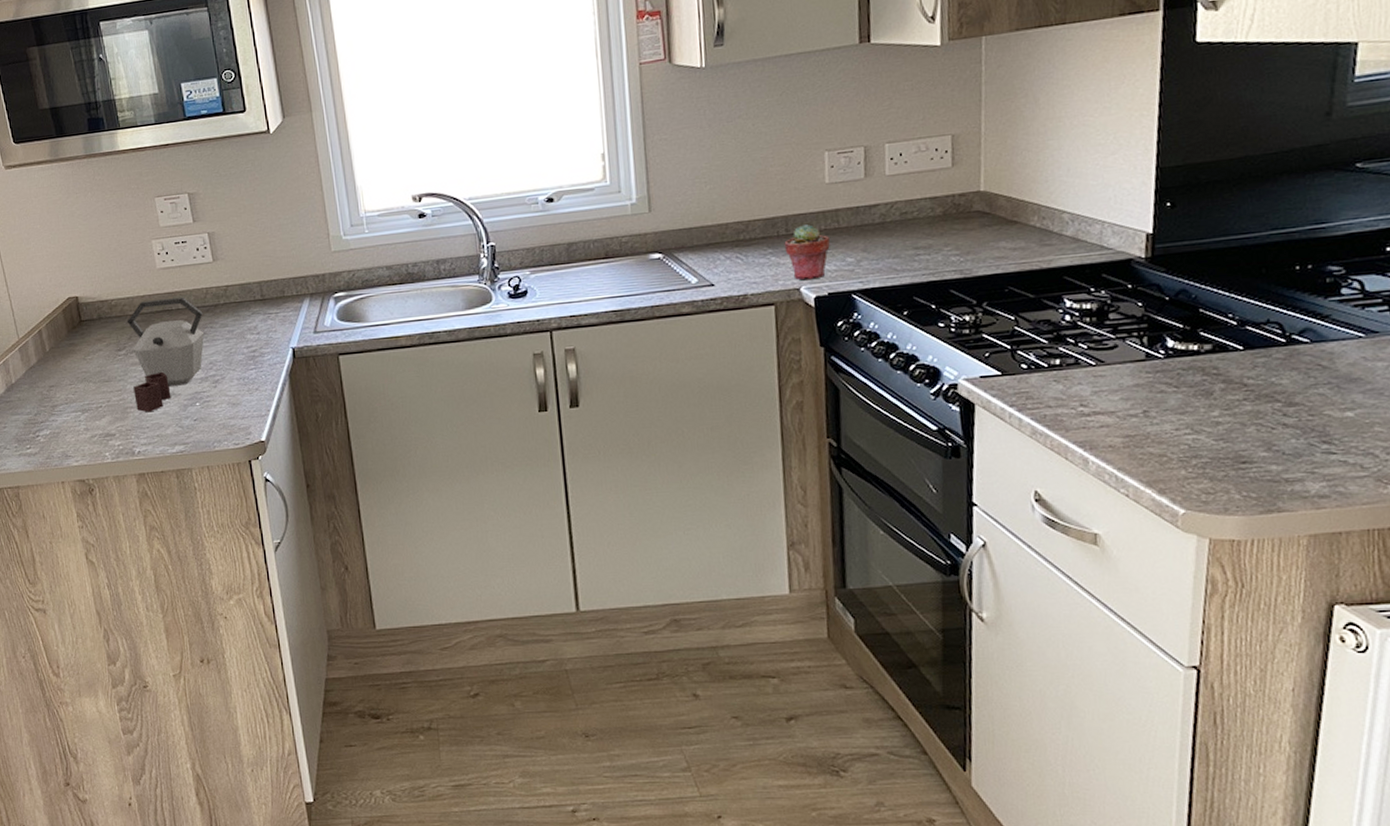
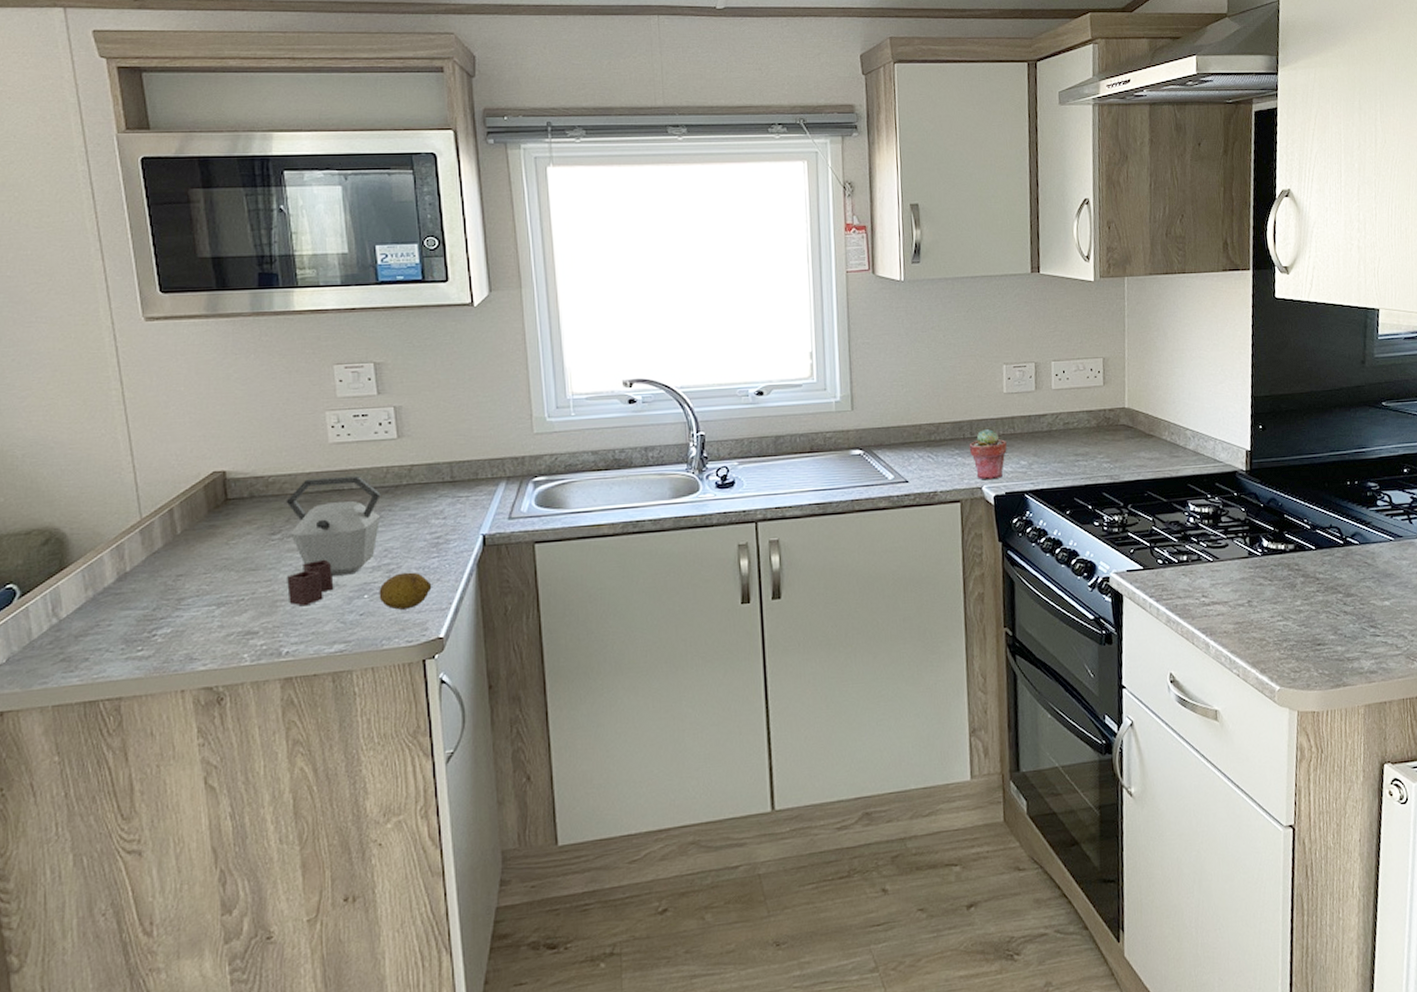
fruit: none [208,382,252,416] -> present [379,572,432,610]

